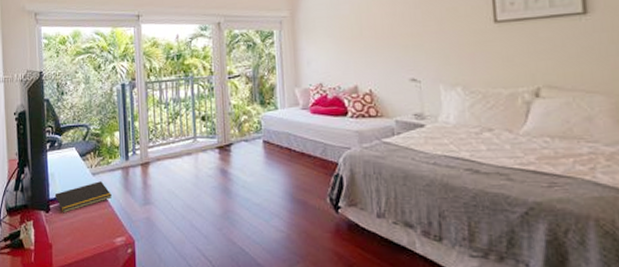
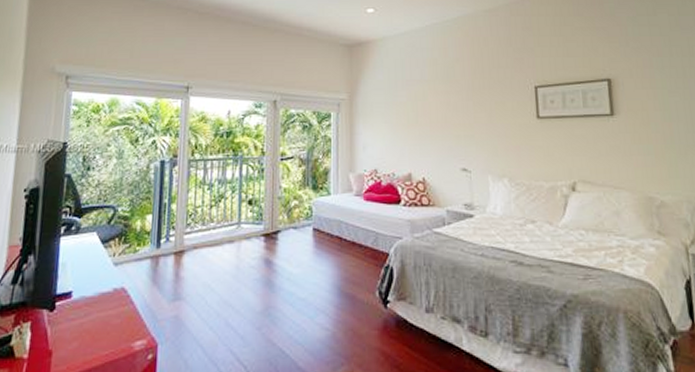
notepad: present [54,181,112,213] -> none [62,273,135,312]

